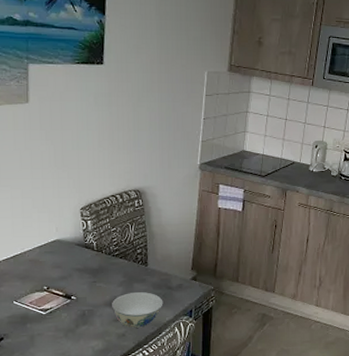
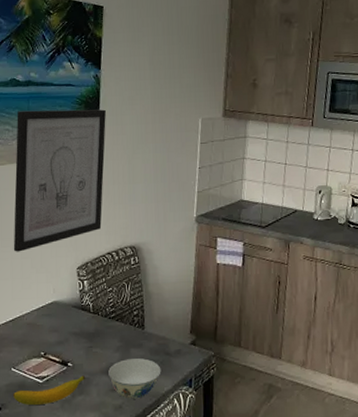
wall art: none [13,51,111,192] -> present [13,109,106,252]
banana: none [14,307,90,335] -> present [12,375,86,406]

